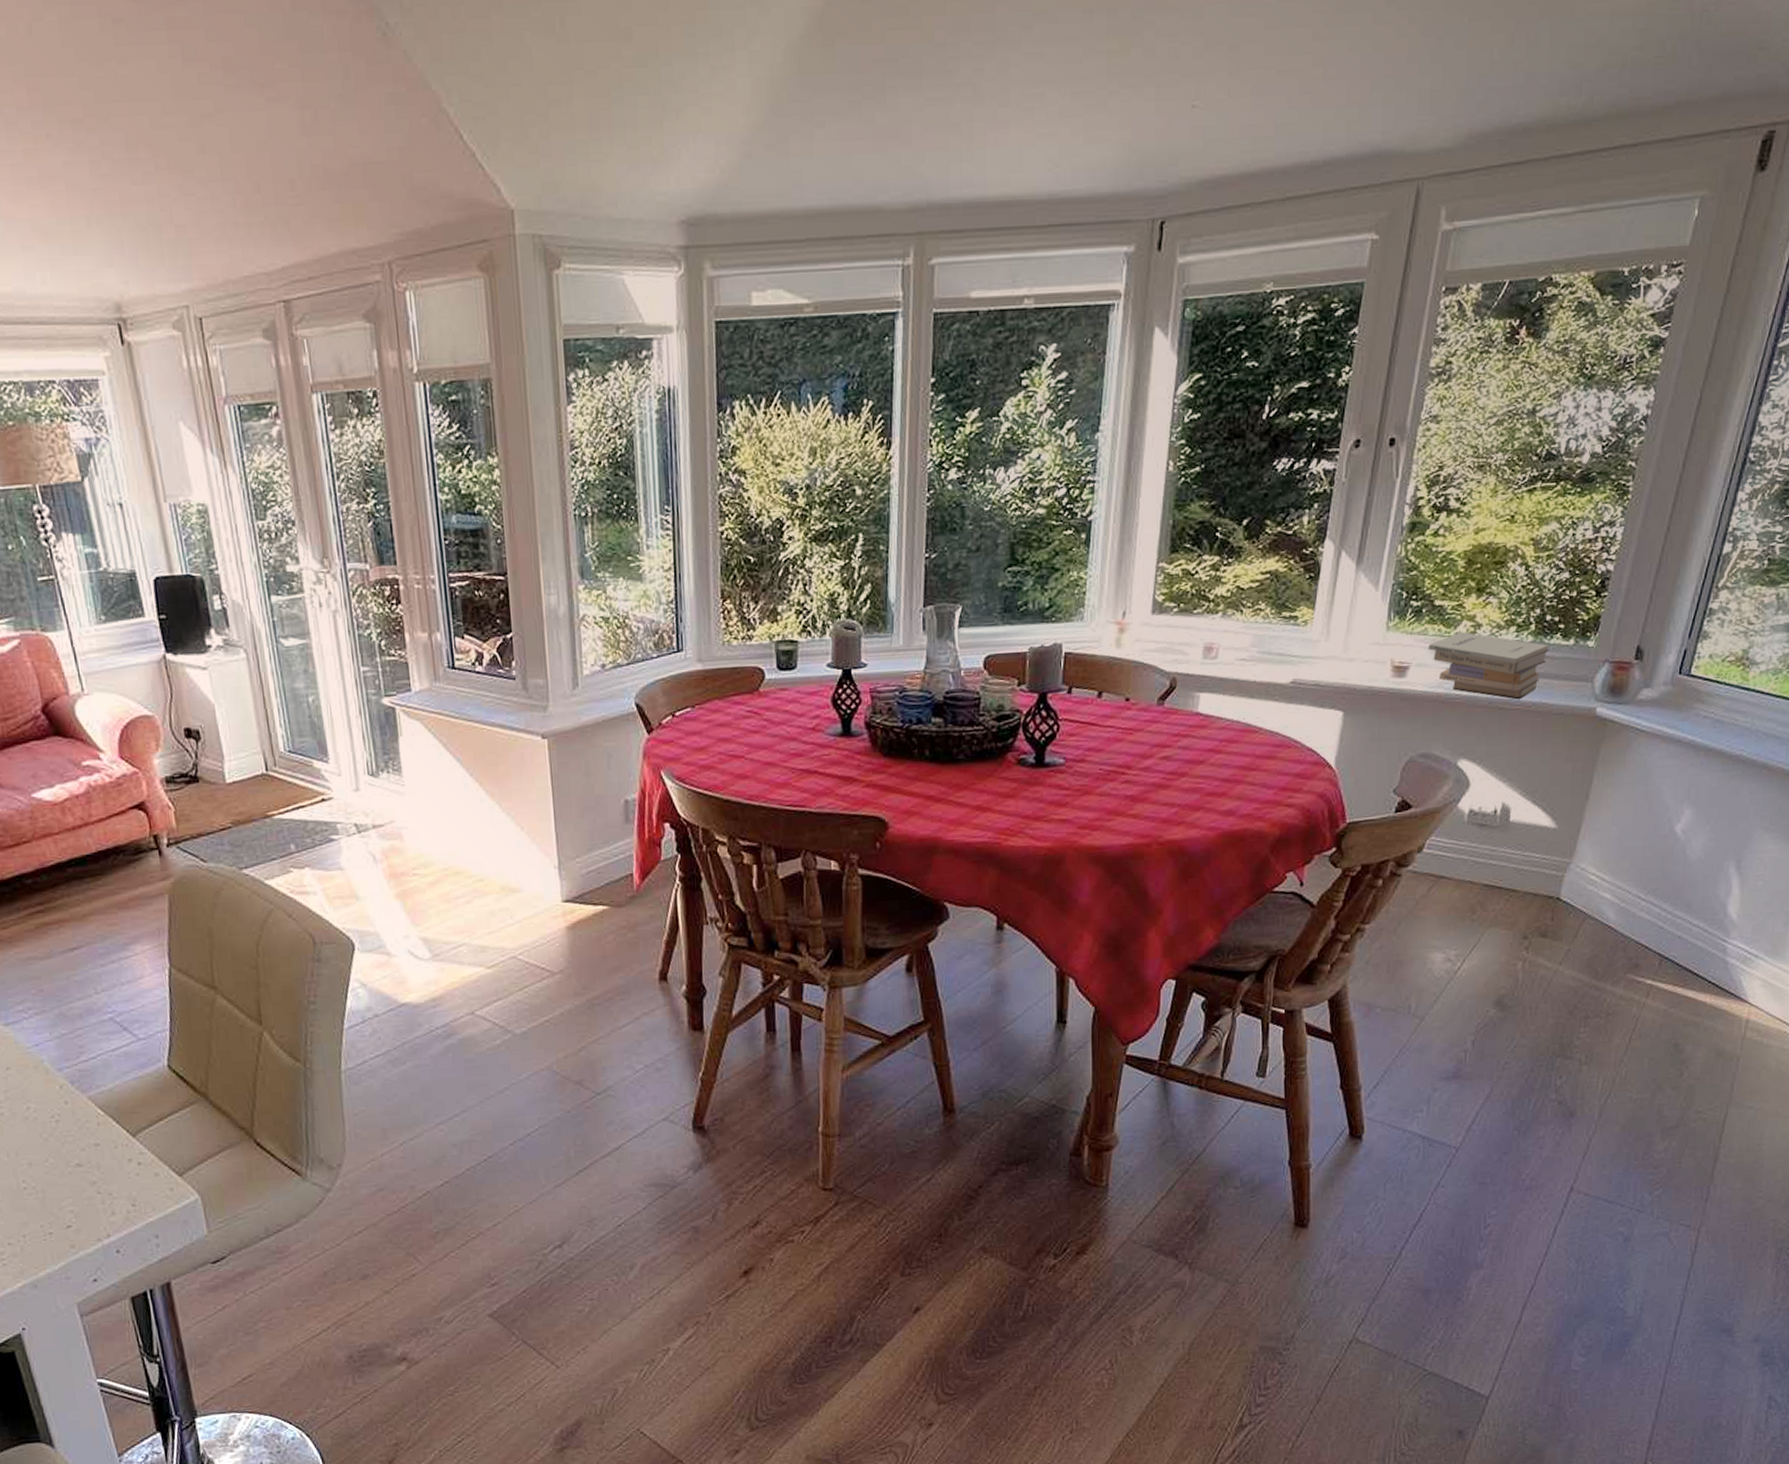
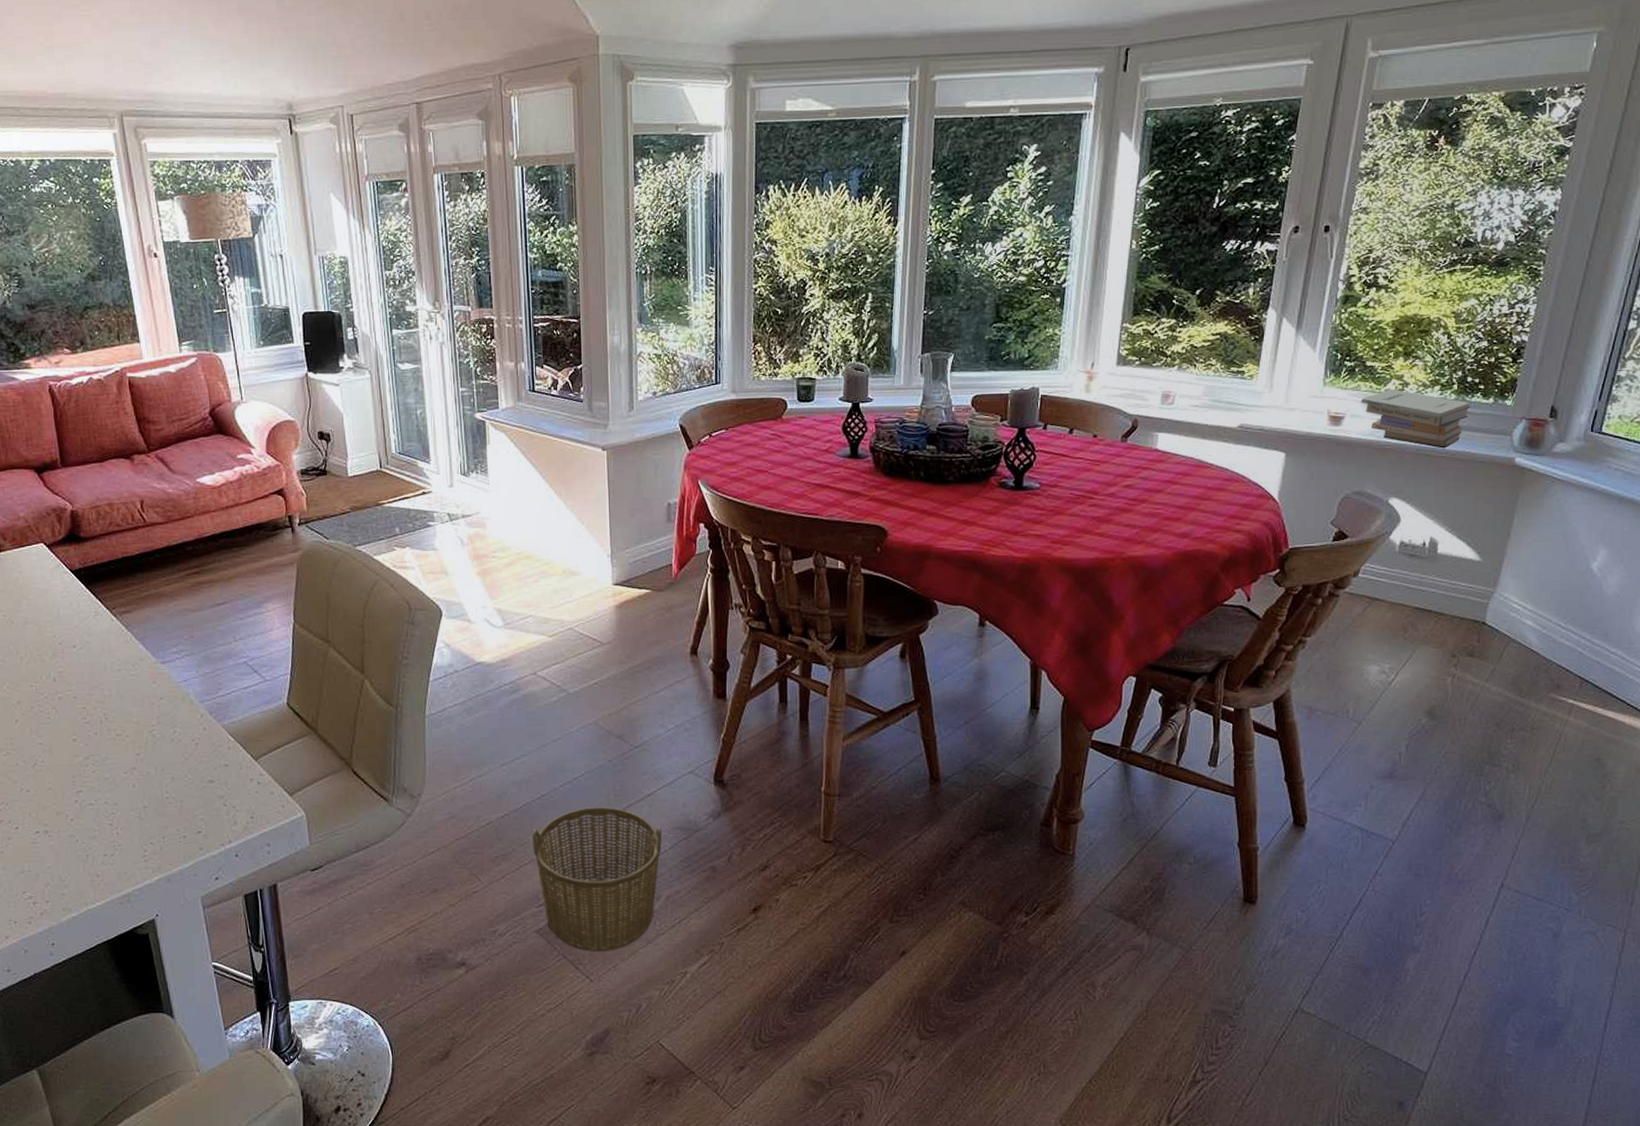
basket: none [479,1165,634,1334] -> present [532,807,662,952]

